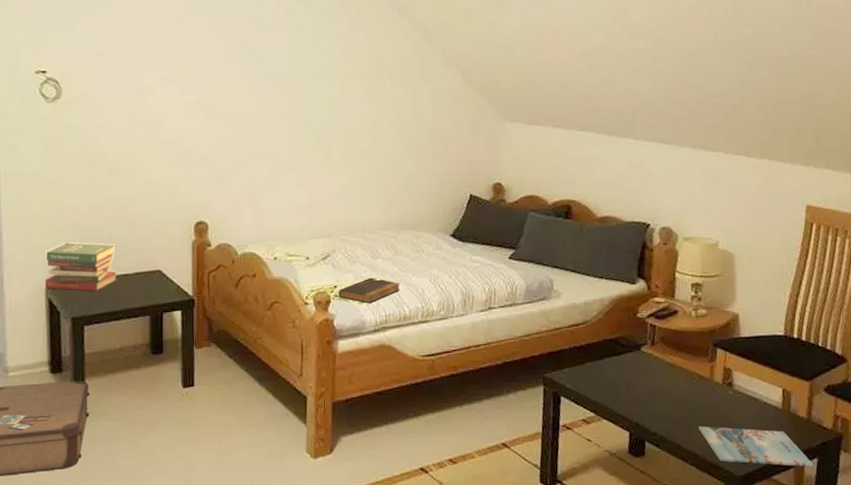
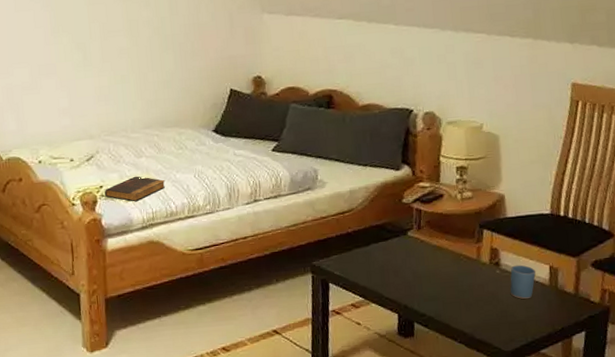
magazine: present [698,425,814,468] -> none [466,305,582,340]
mug: none [743,386,769,423] -> present [510,264,536,300]

